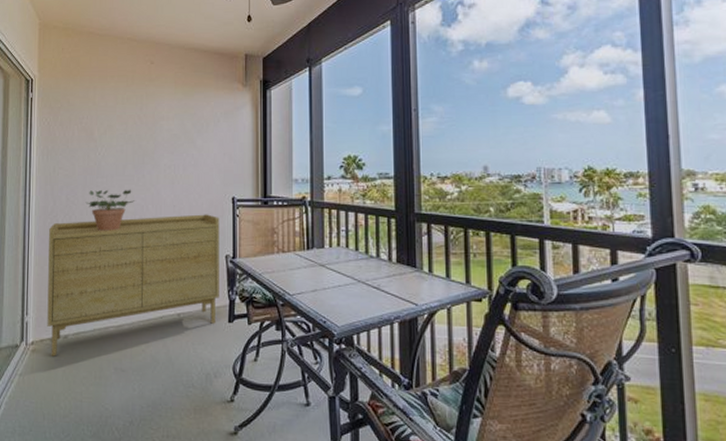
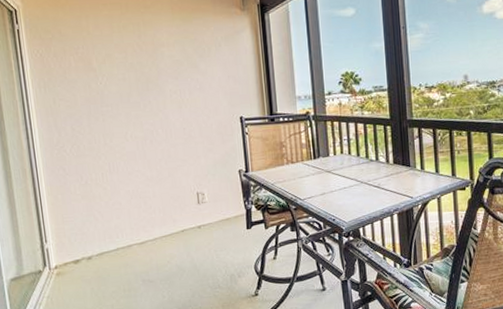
sideboard: present [47,214,220,357] -> none [57,134,236,277]
potted plant: present [85,189,134,231] -> none [92,115,143,158]

